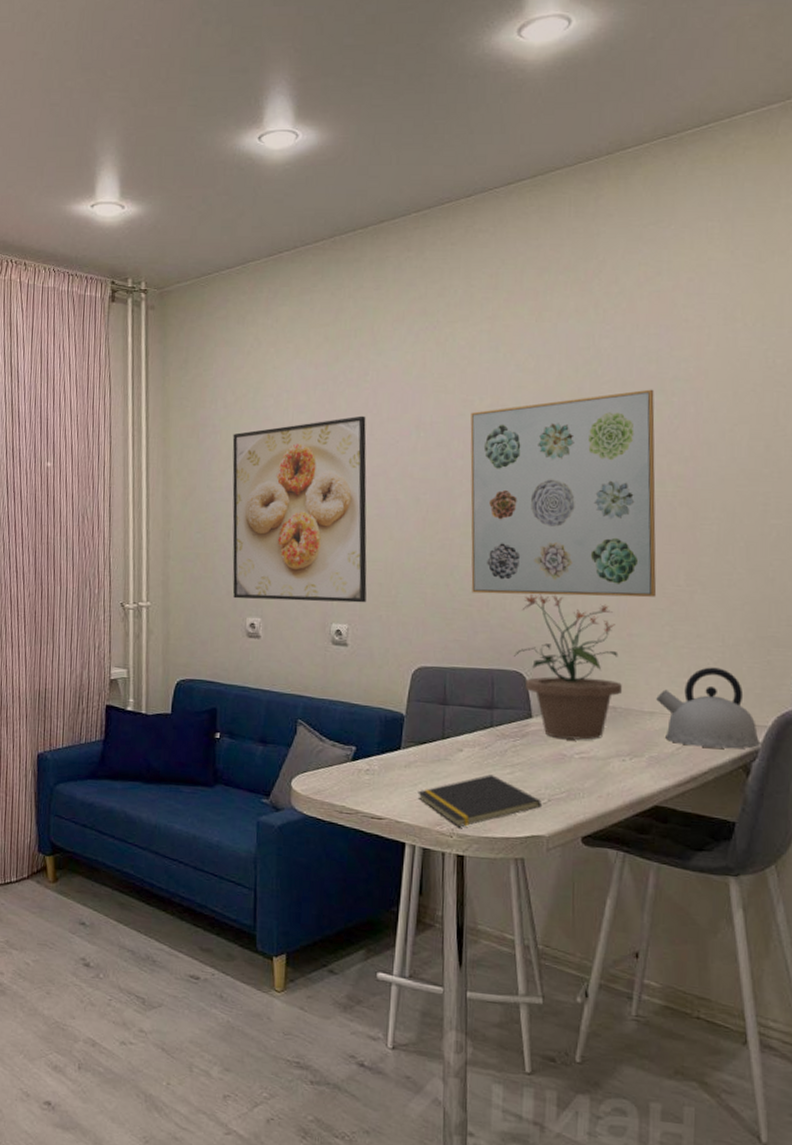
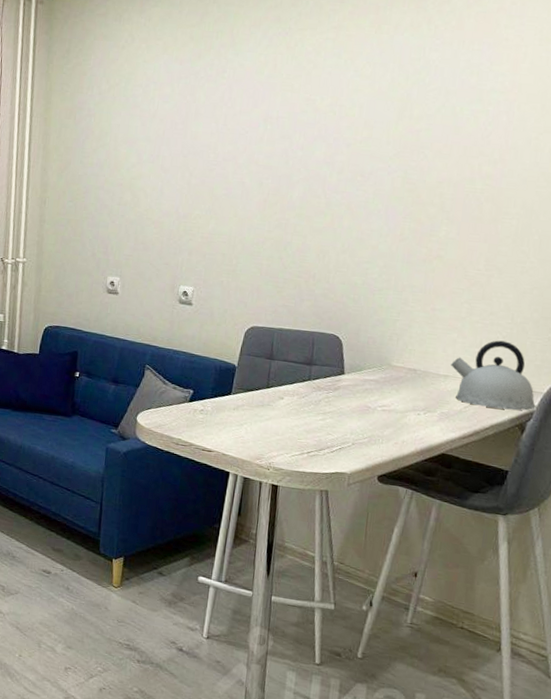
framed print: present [232,415,367,603] -> none [97,107,222,270]
notepad: present [418,774,543,828] -> none [243,419,347,462]
wall art: present [470,389,657,598] -> none [301,98,473,278]
potted plant: present [513,593,622,740] -> none [332,269,423,396]

